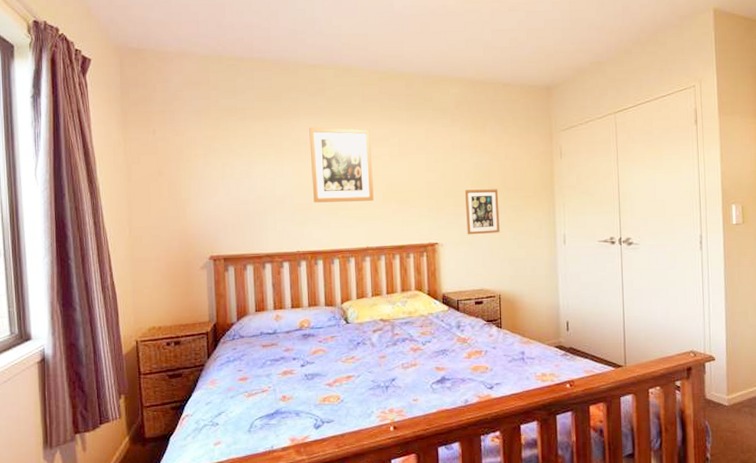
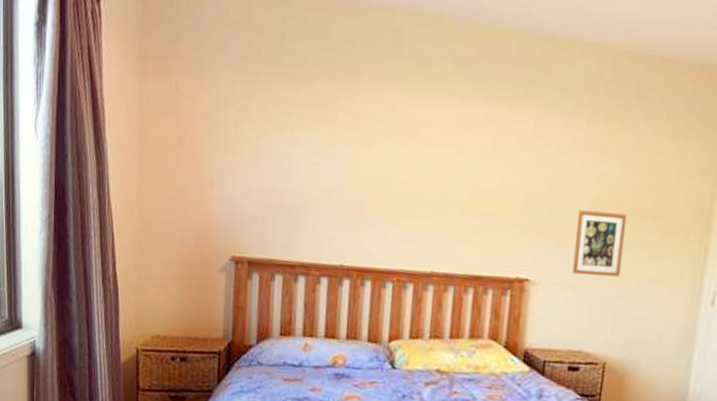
wall art: present [309,127,374,203] -> none [369,98,458,210]

